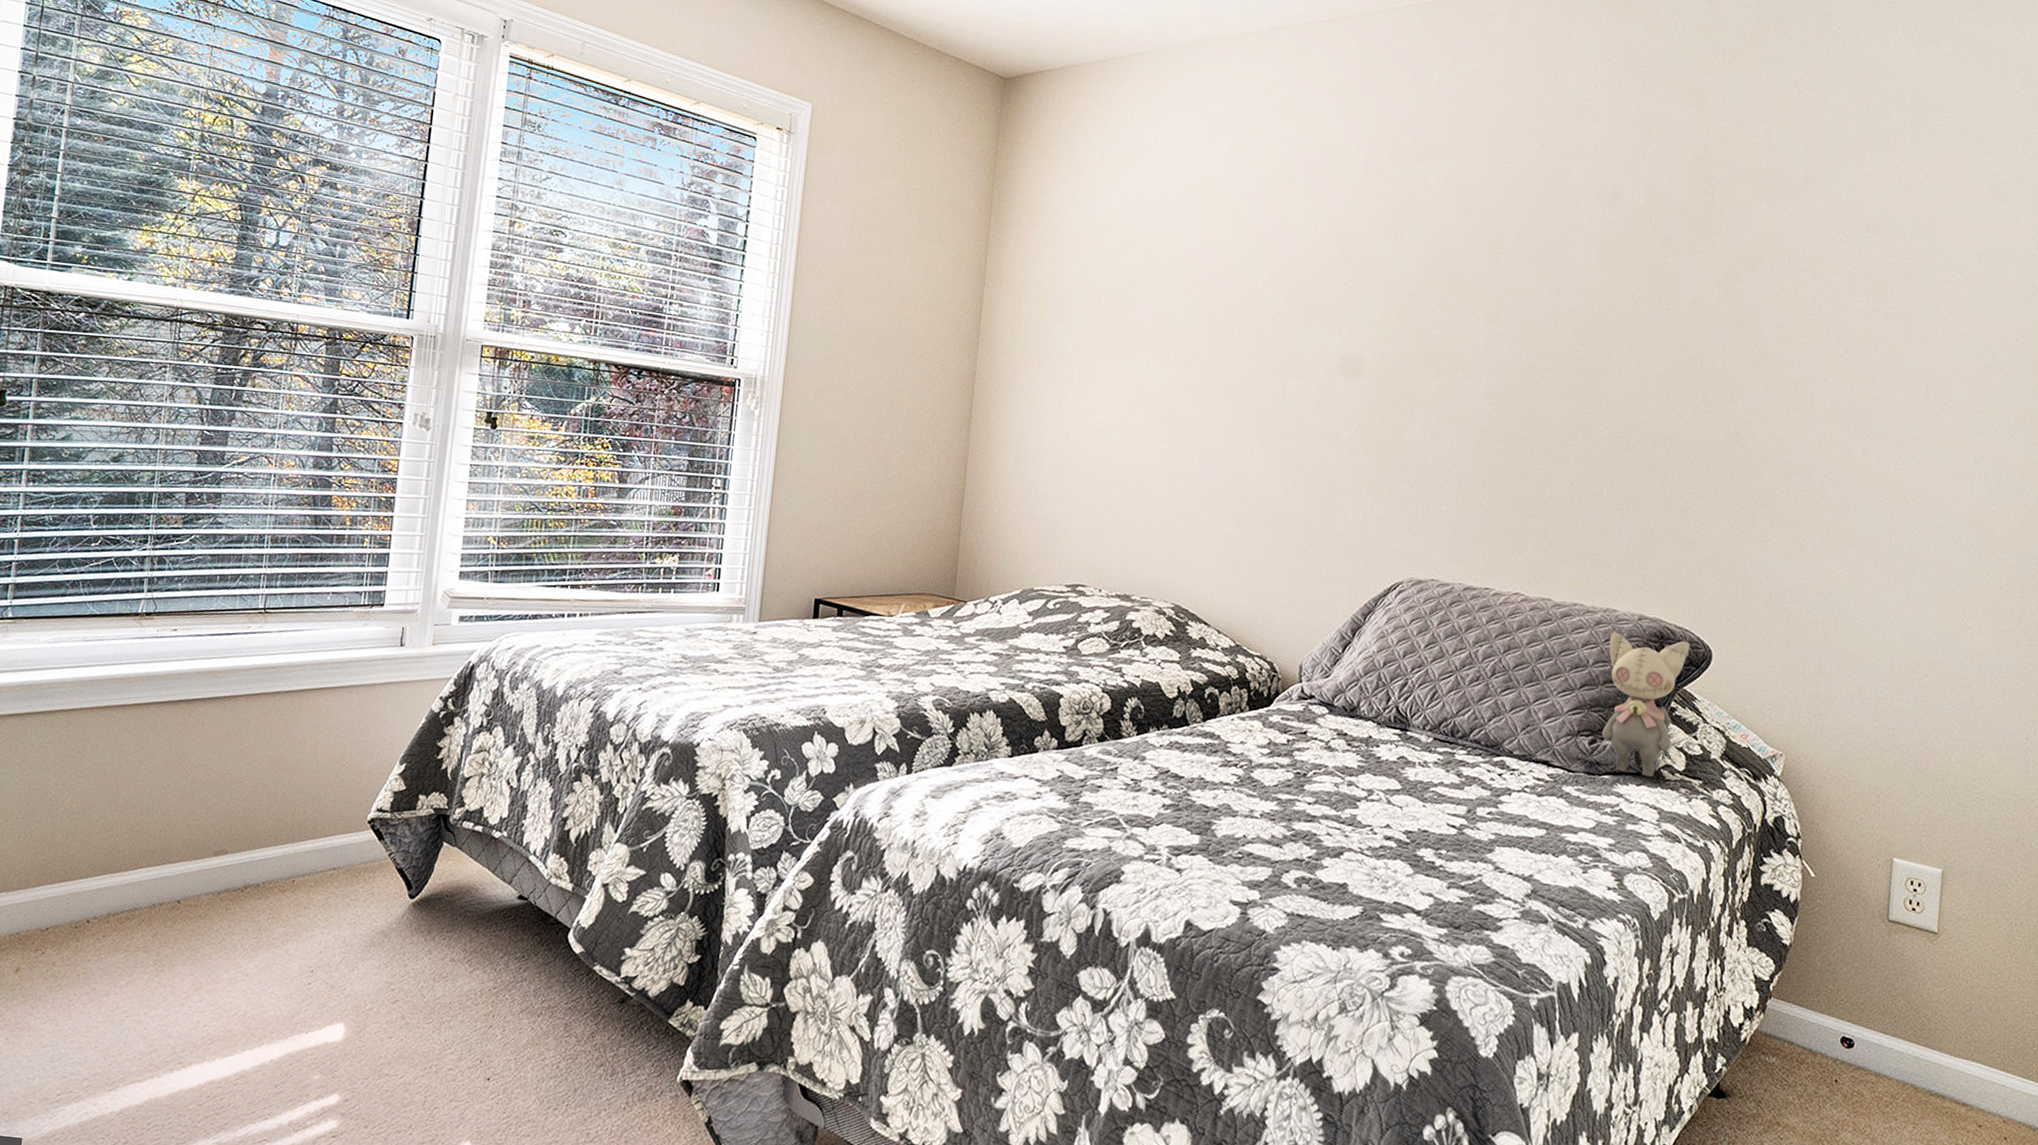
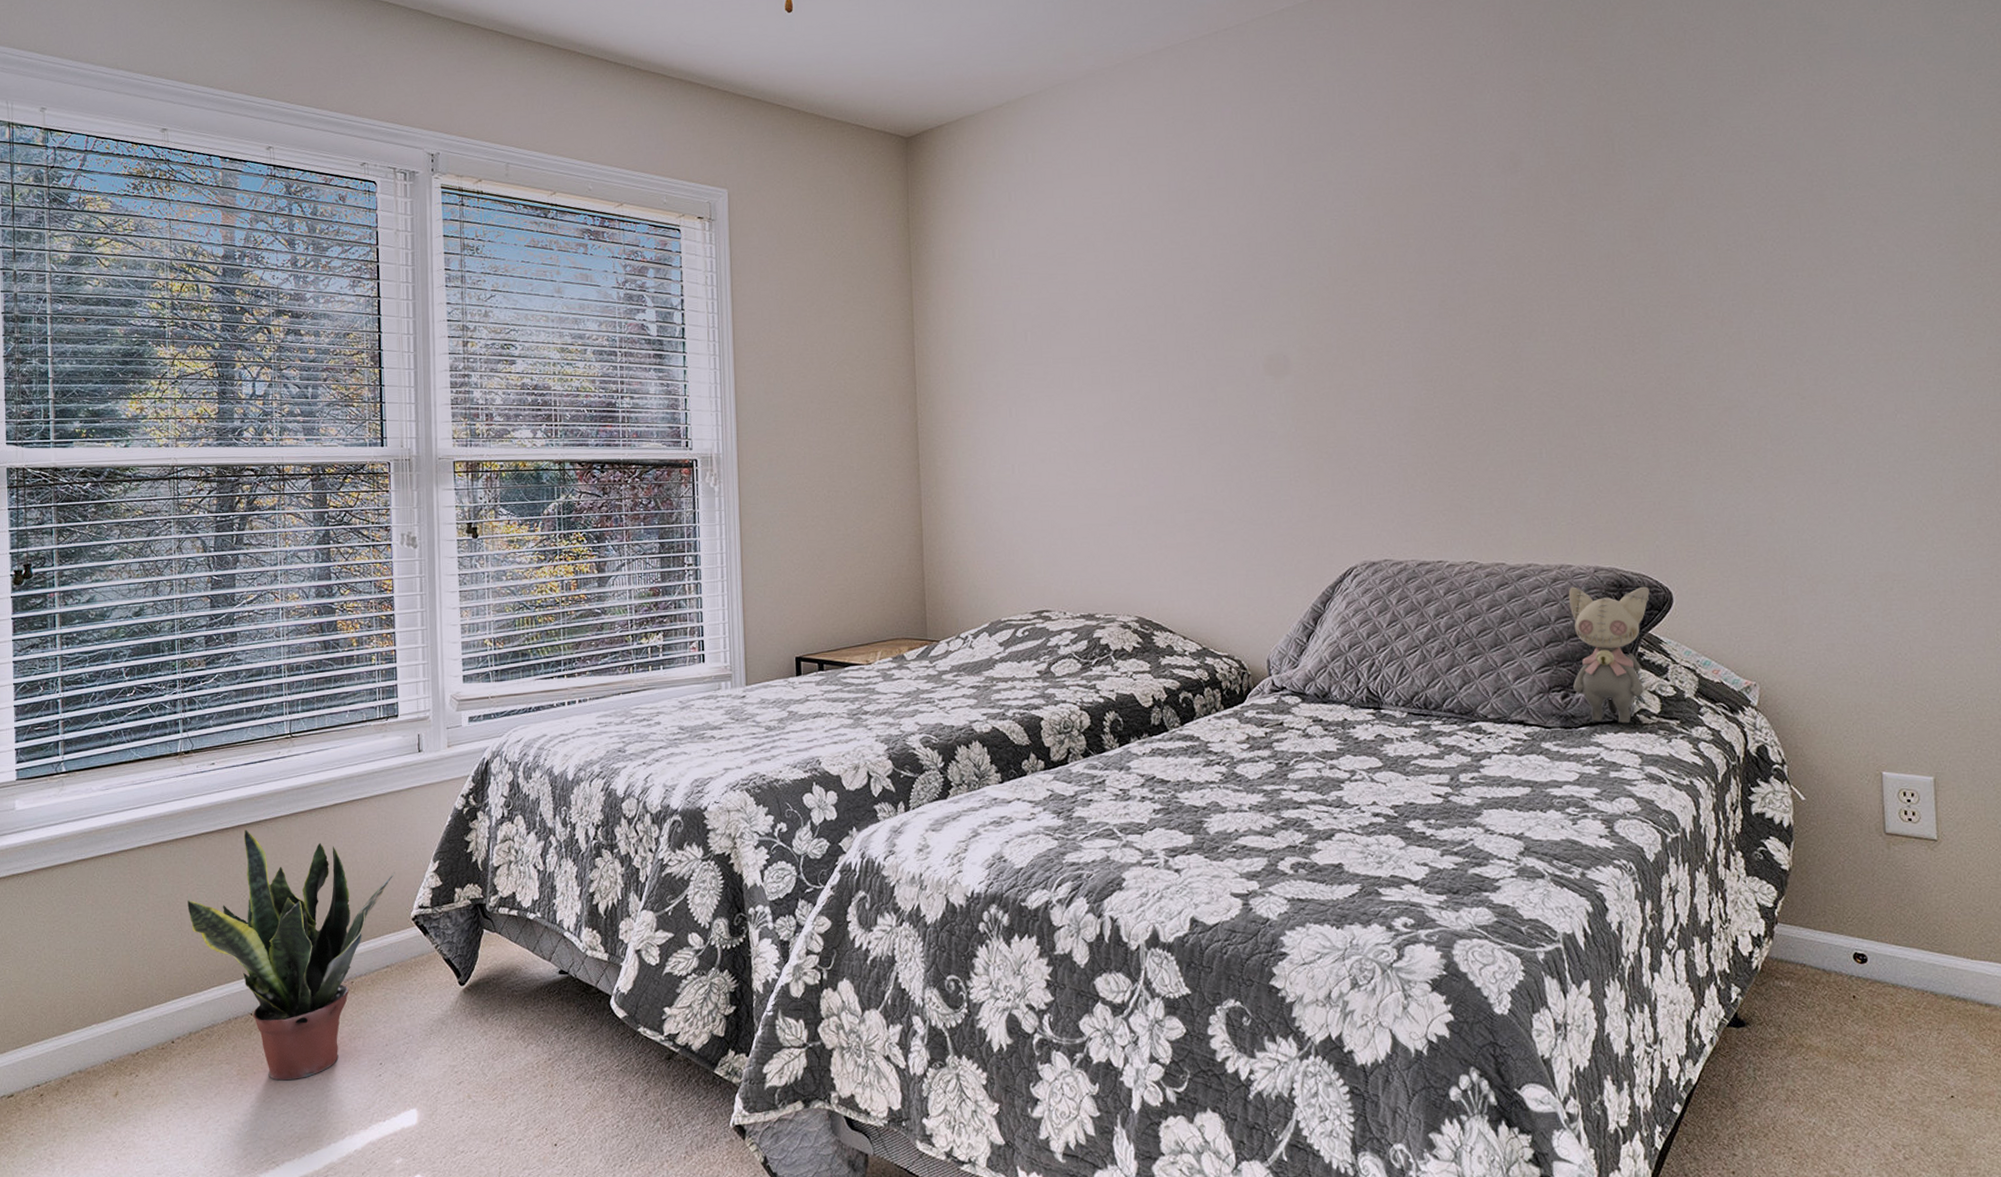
potted plant: none [125,704,357,978] -> present [187,829,395,1081]

